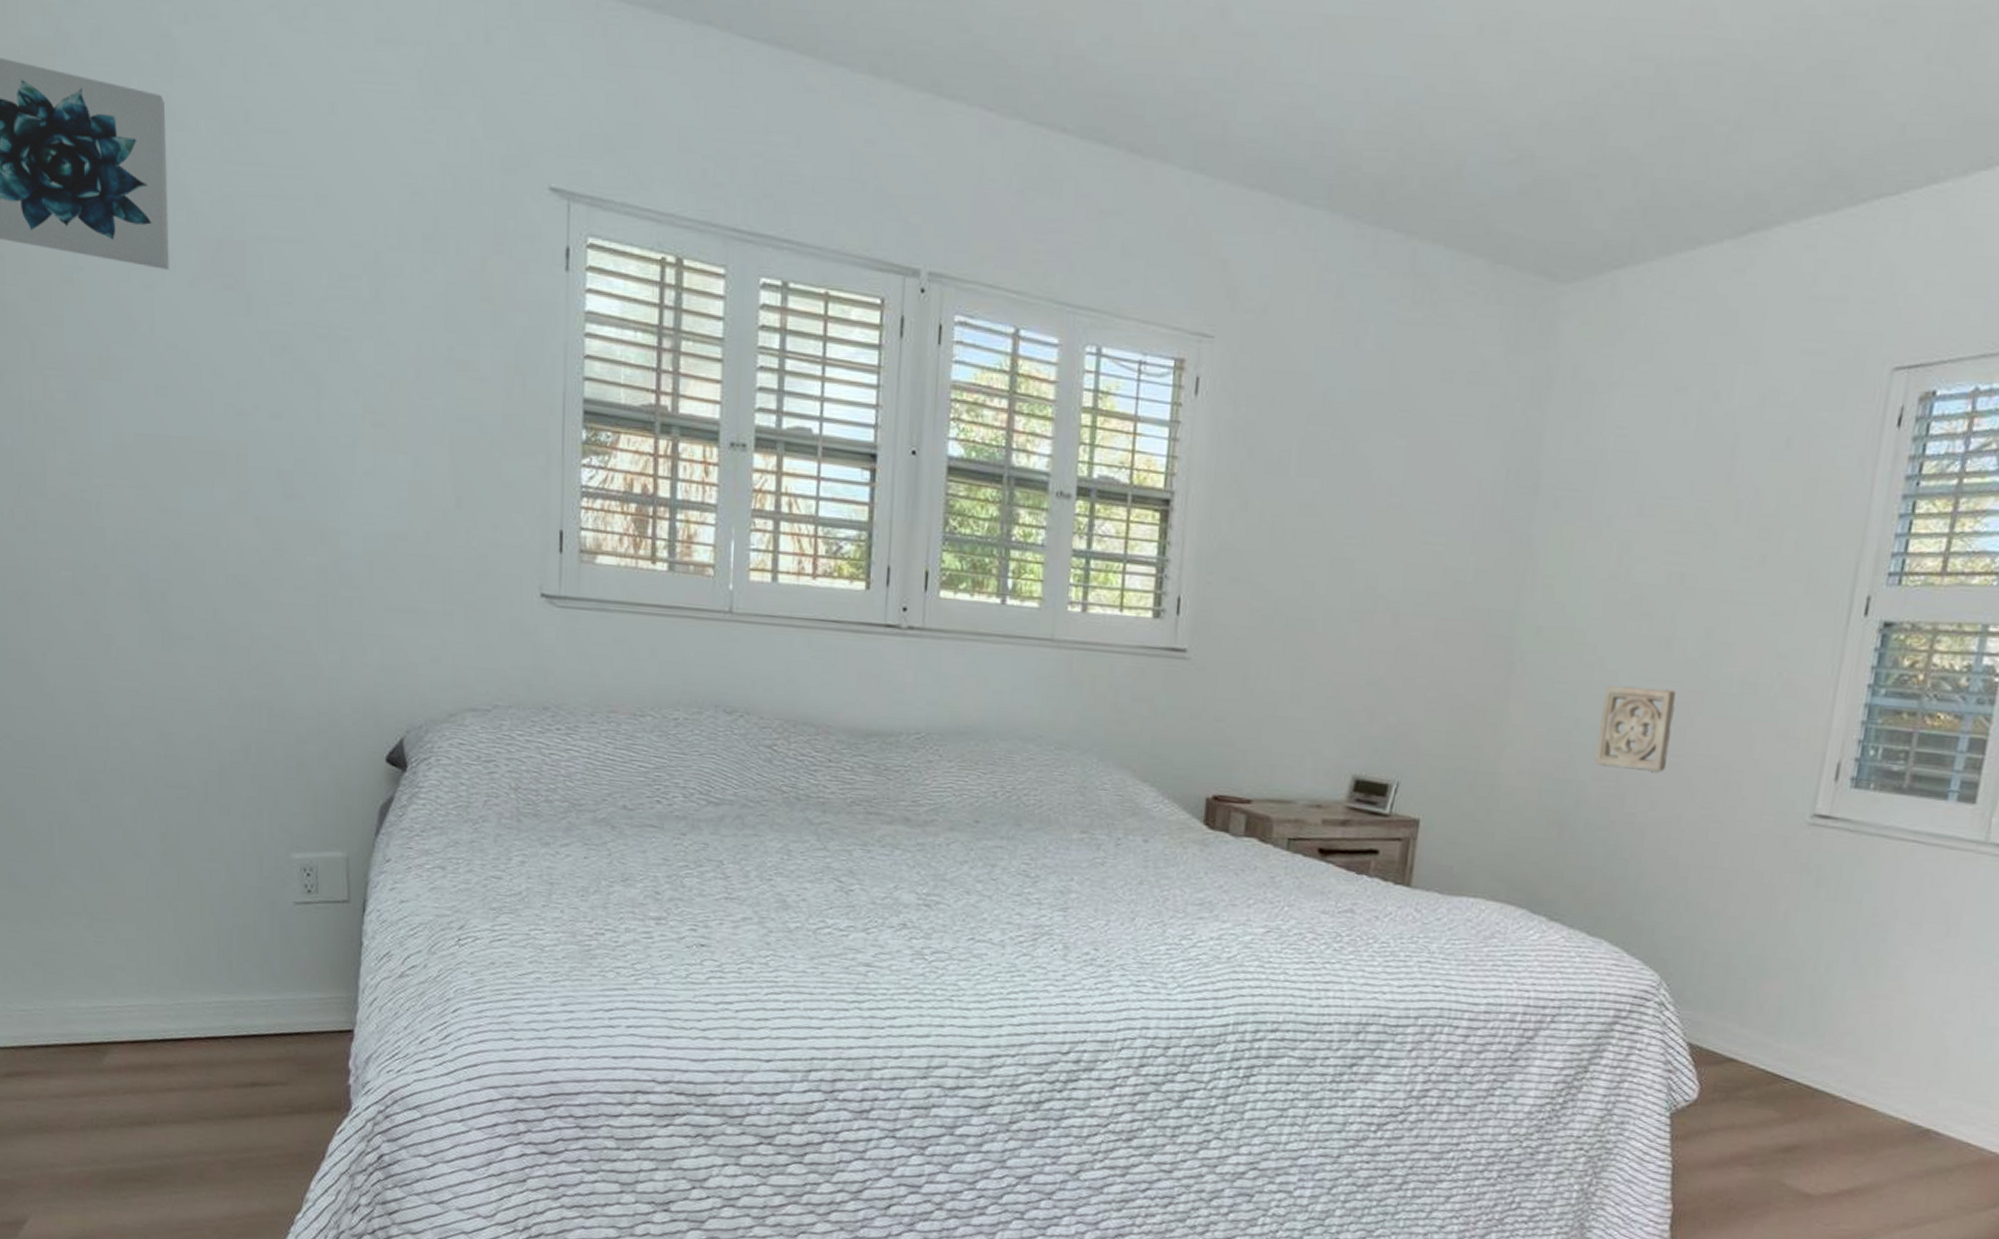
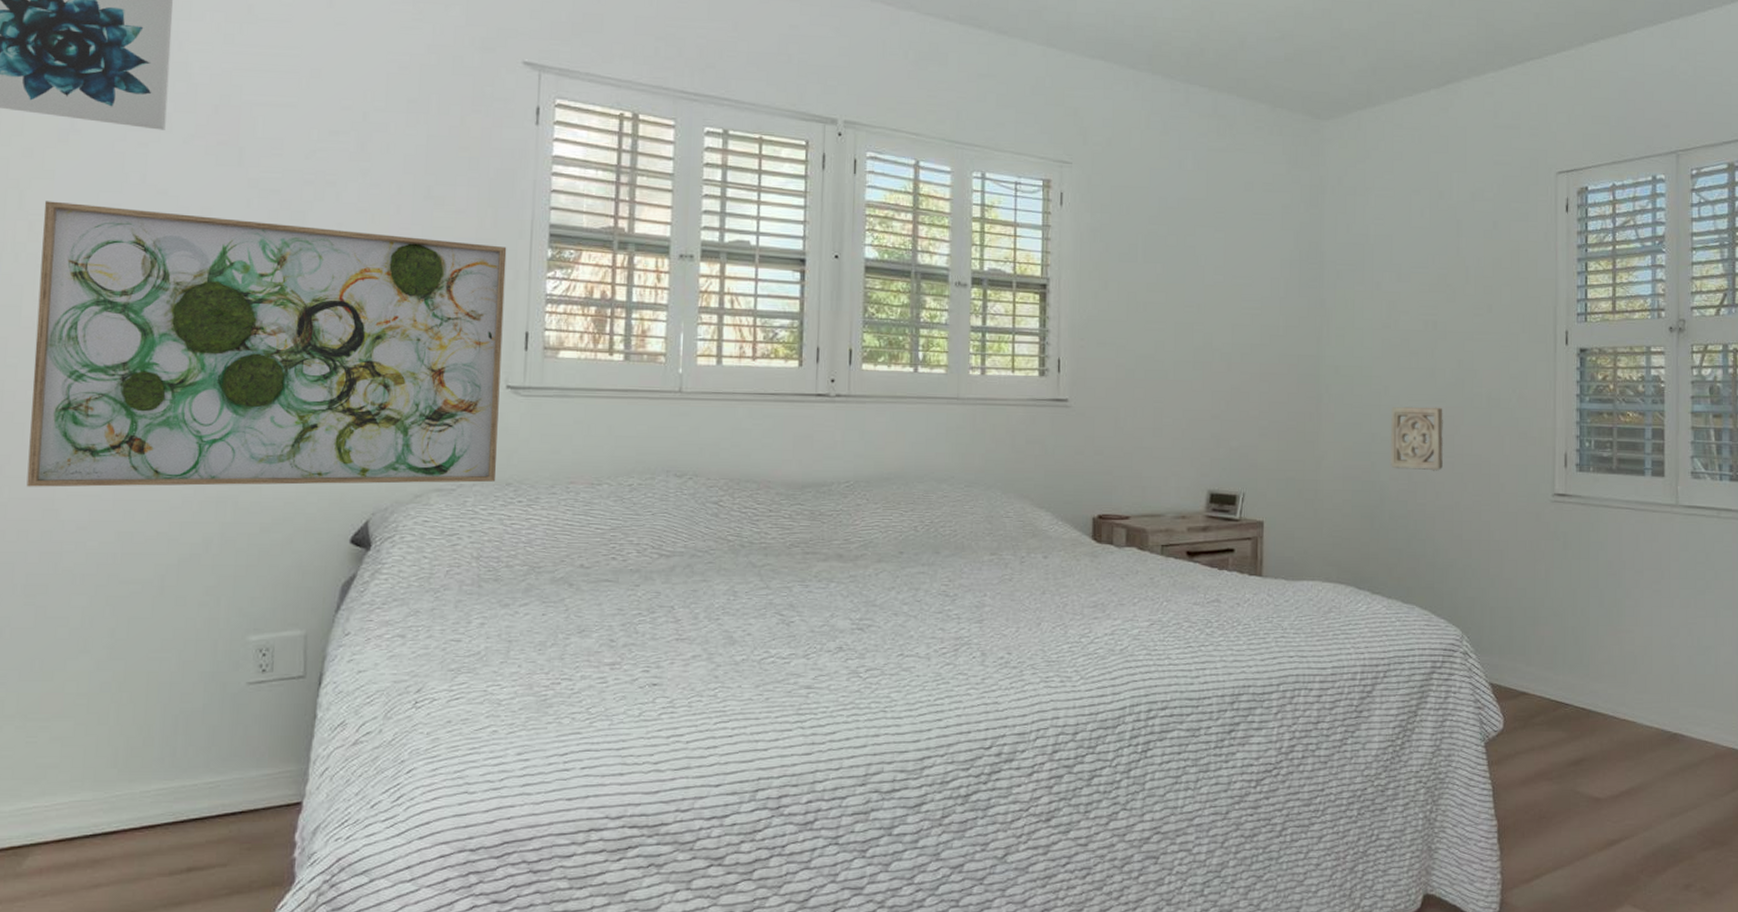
wall art: none [56,352,537,705] -> present [26,201,507,487]

